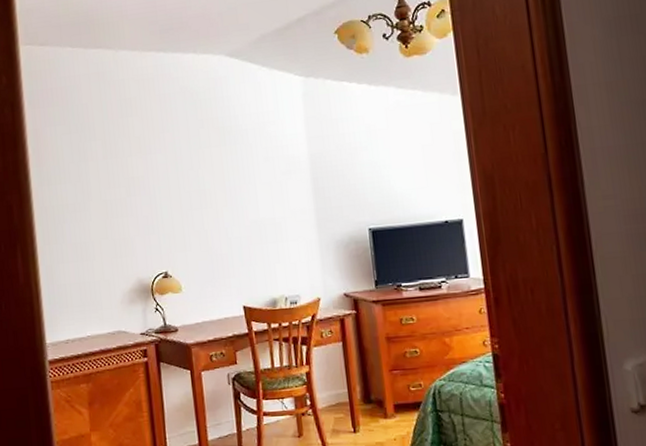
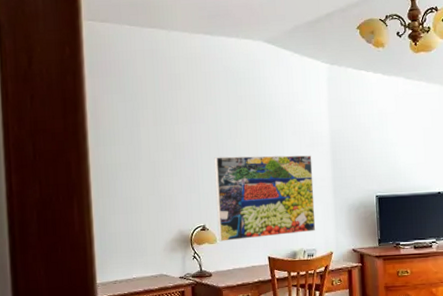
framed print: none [174,184,299,290] -> present [214,155,316,242]

